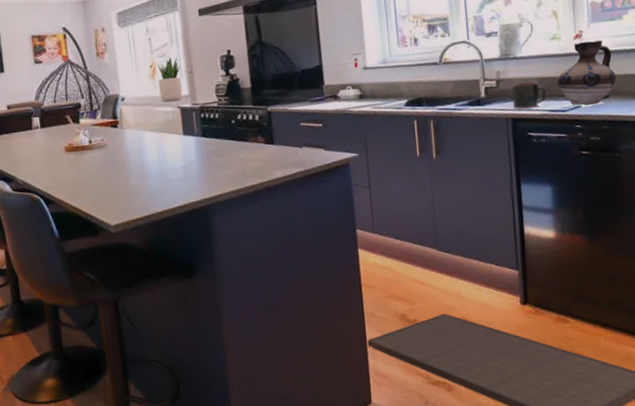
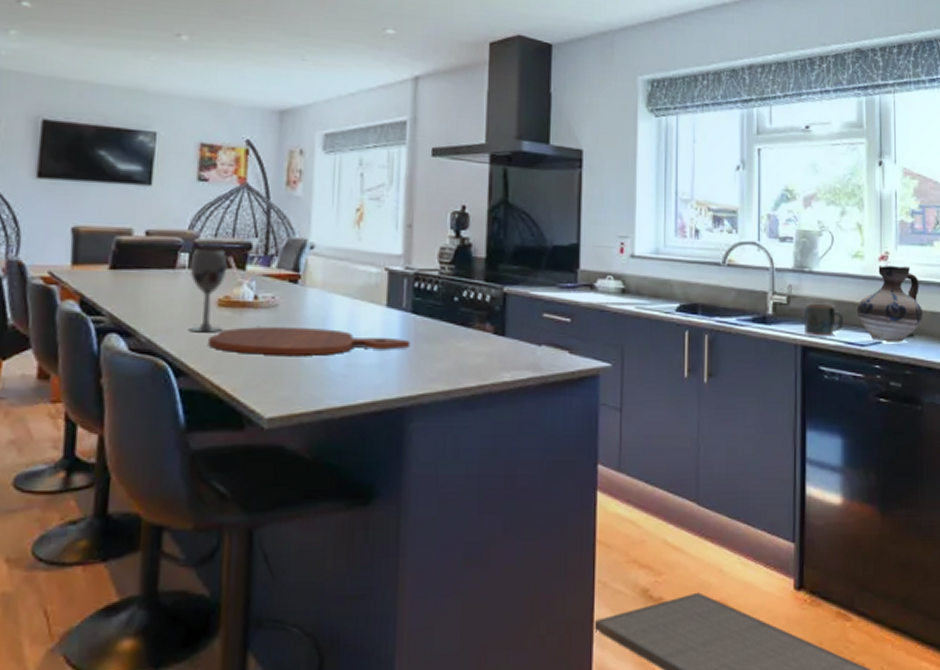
wine glass: none [41,111,72,172] -> present [189,248,228,333]
cutting board: none [63,156,205,183] -> present [208,327,410,356]
planter: present [158,57,183,103] -> none [363,202,397,261]

